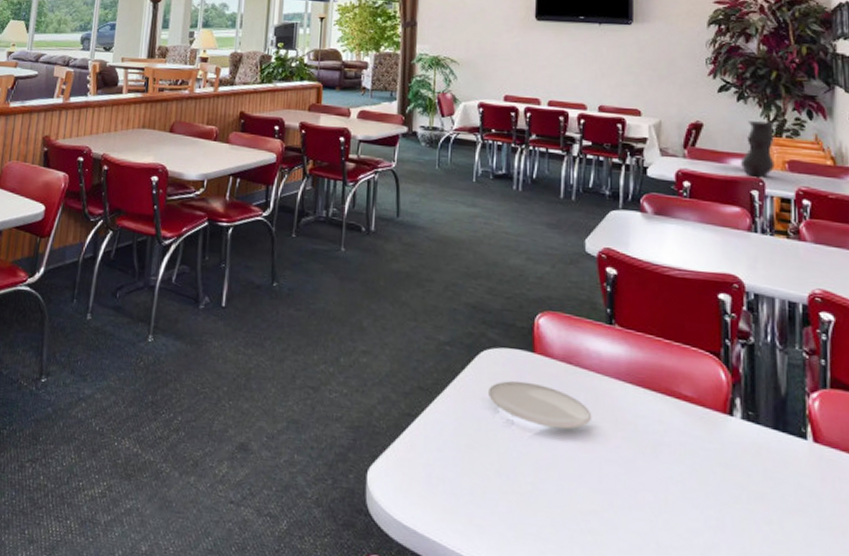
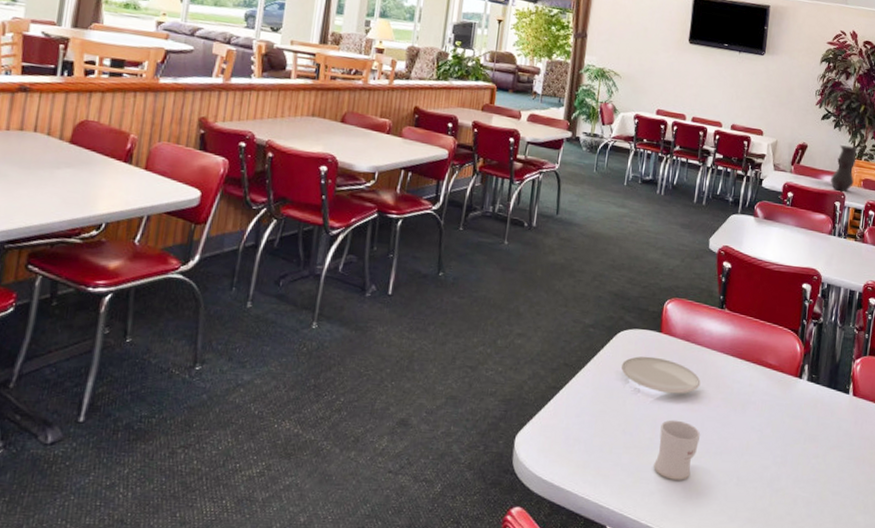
mug: none [541,461,599,540] -> present [654,419,701,480]

